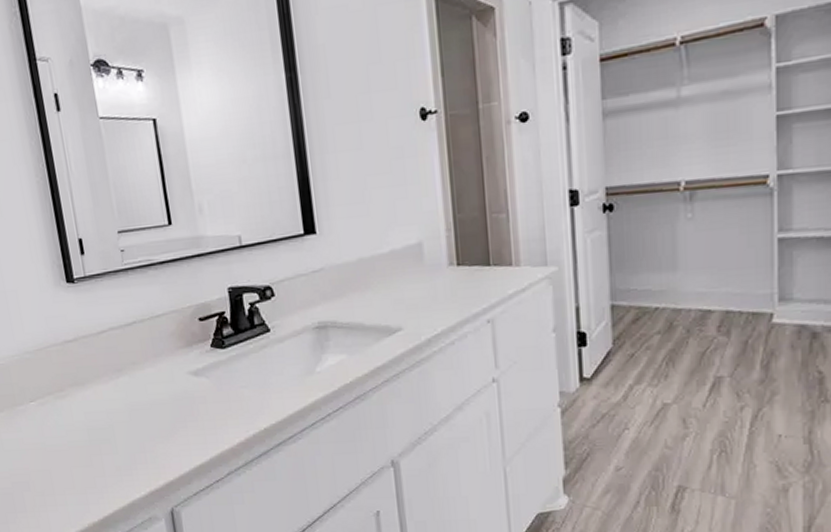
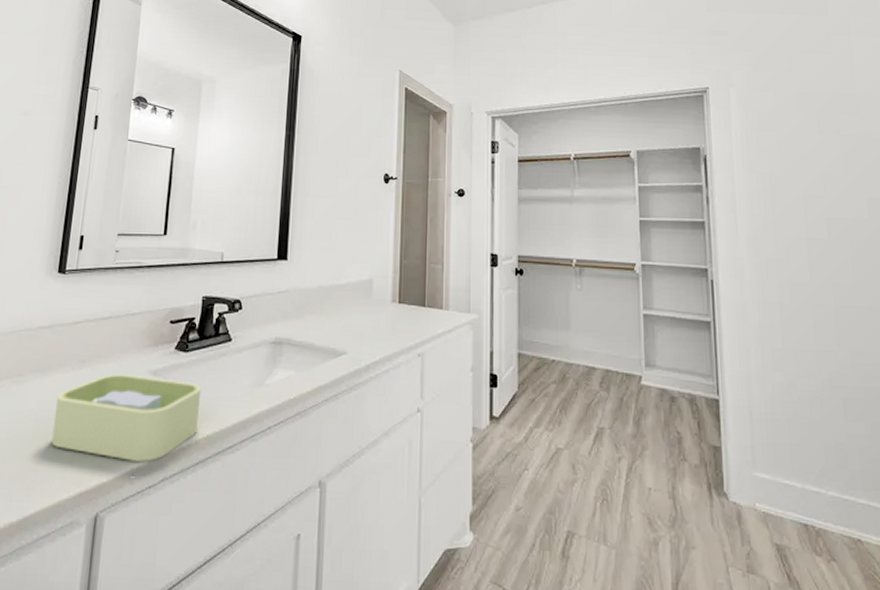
soap dish: none [103,377,253,473] -> present [51,374,201,477]

